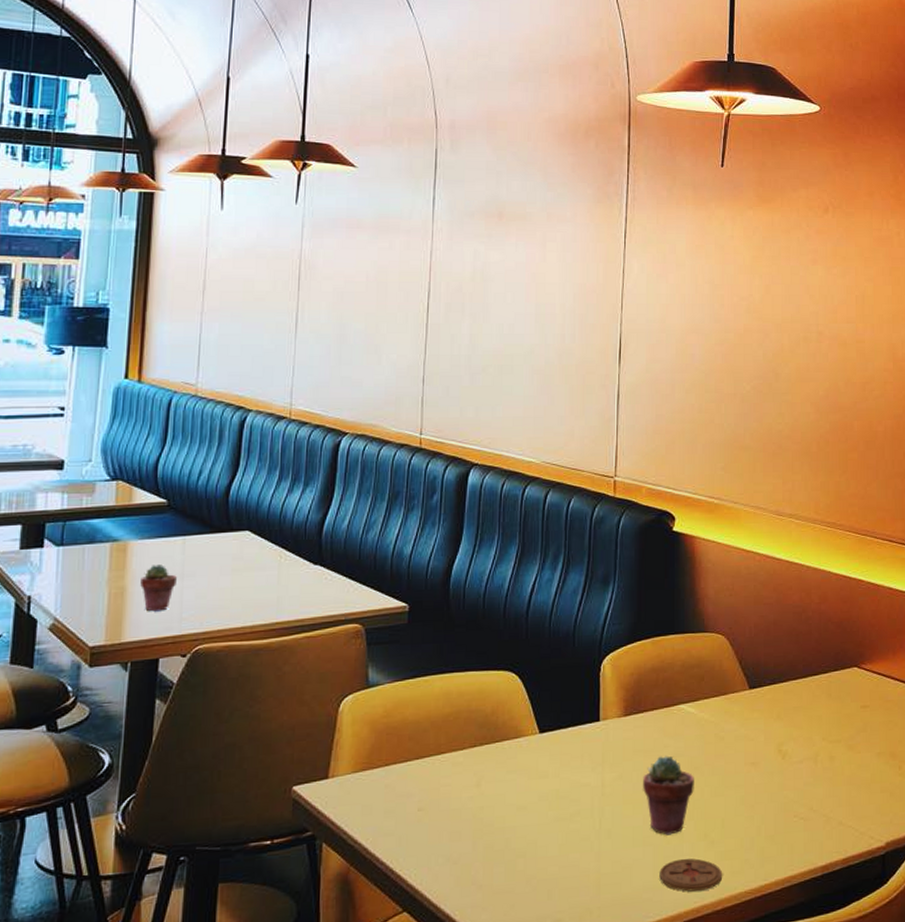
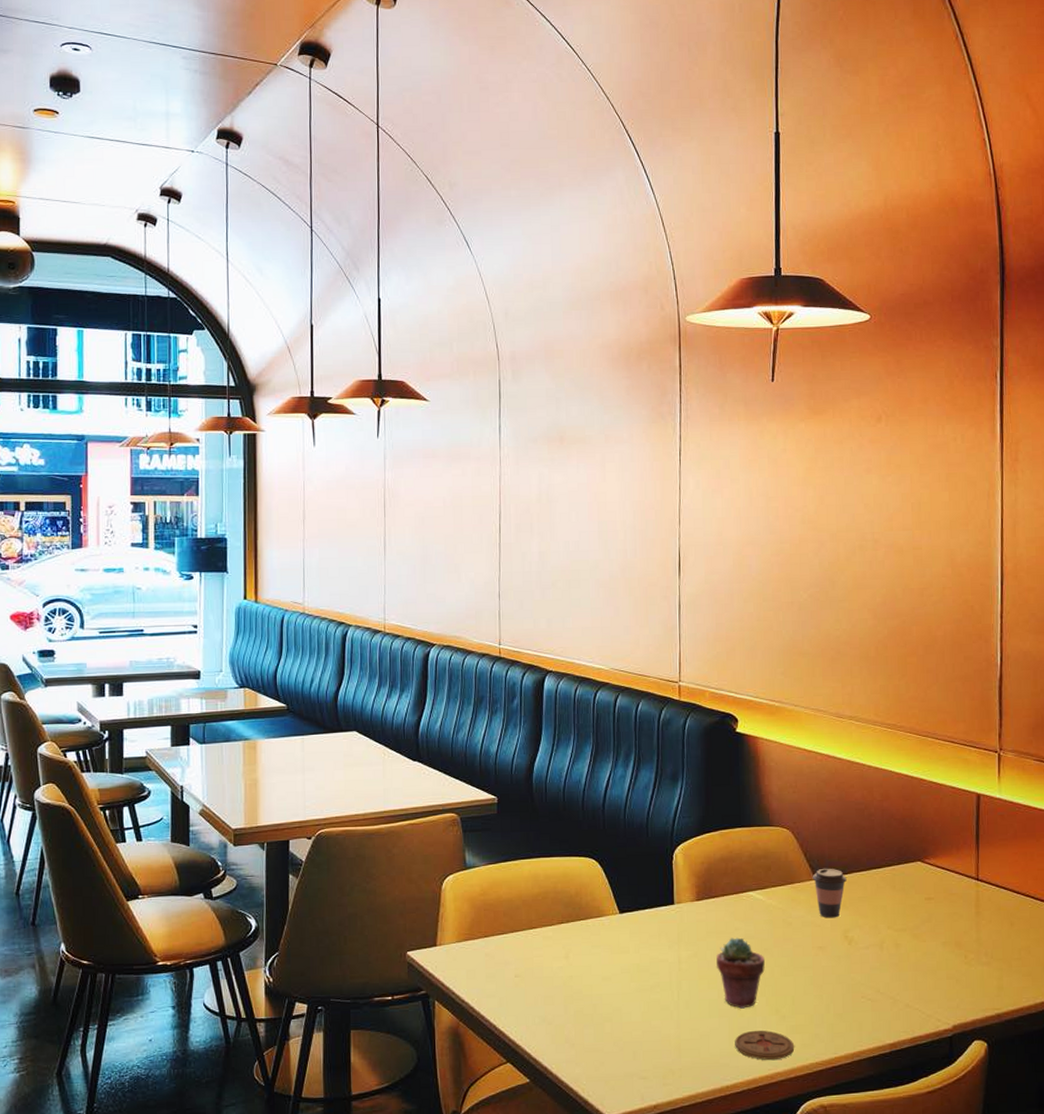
potted succulent: present [140,564,177,612] -> none [269,760,299,800]
coffee cup: none [747,676,782,731] -> present [812,868,847,918]

